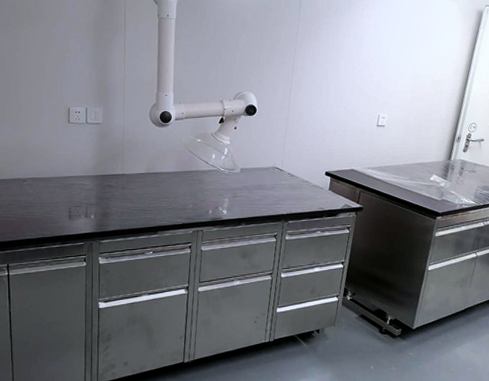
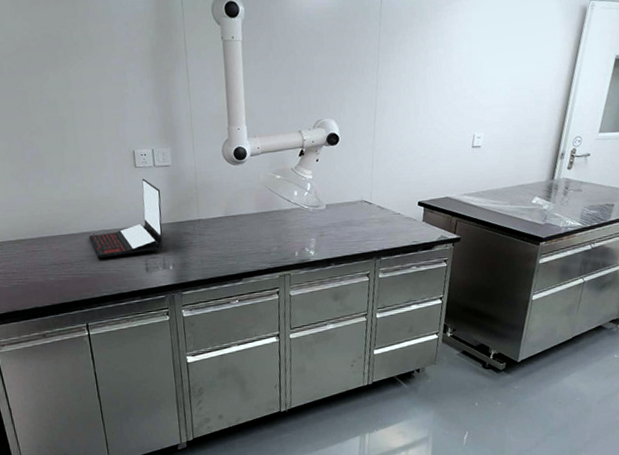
laptop: none [19,133,90,203] -> present [89,178,163,258]

